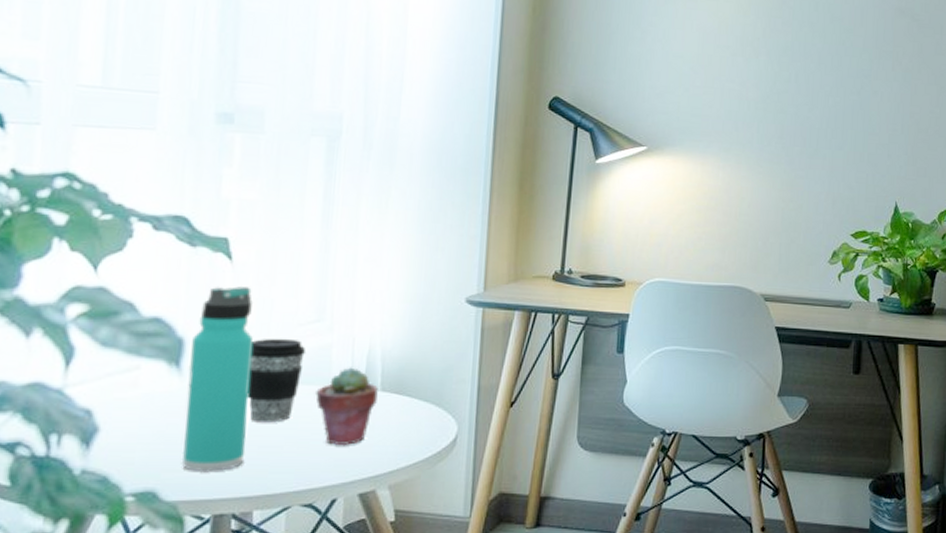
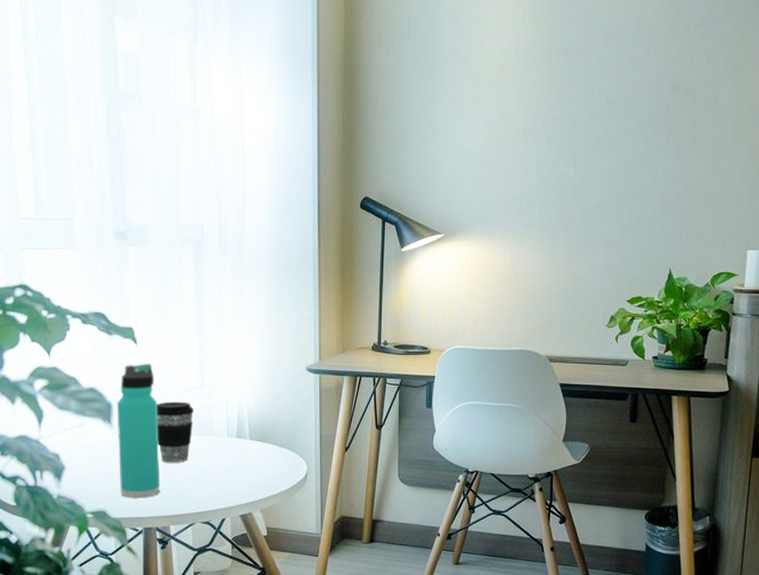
potted succulent: present [316,367,379,446] -> none [204,422,248,481]

